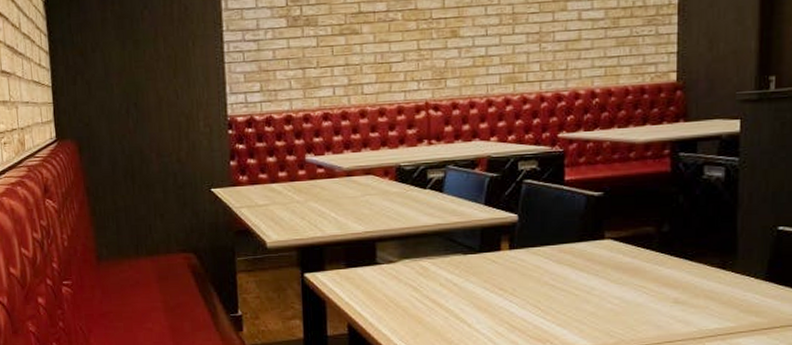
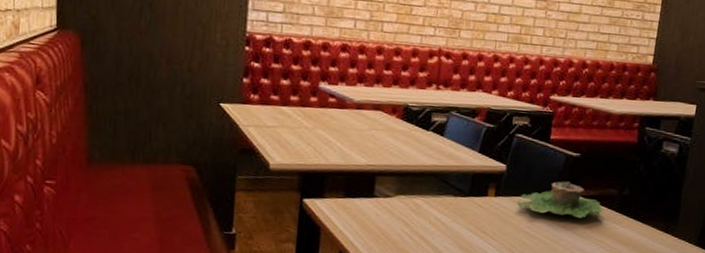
succulent planter: none [536,224,640,263] -> present [517,181,603,218]

